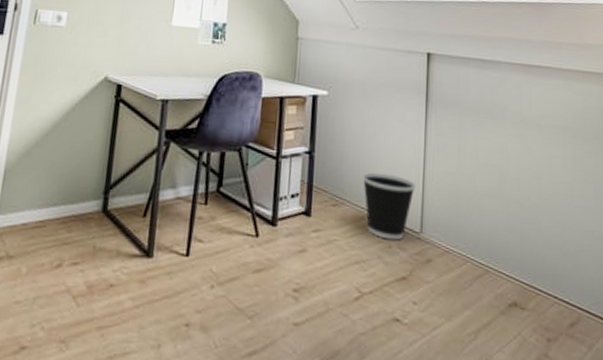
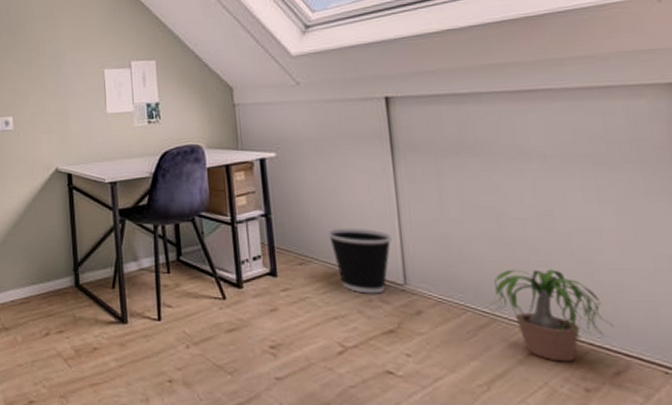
potted plant: none [484,224,573,314] -> present [488,269,614,362]

